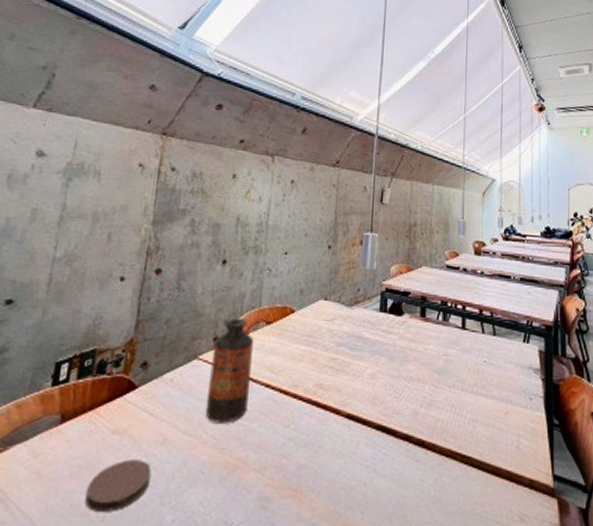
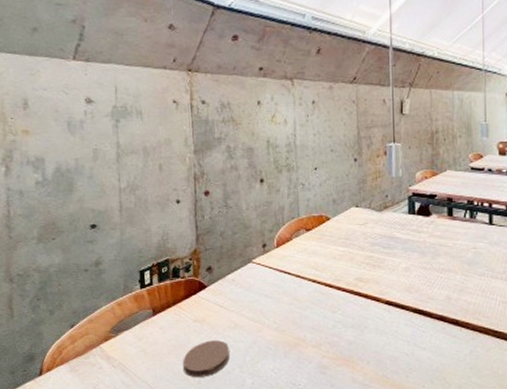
bottle: present [205,317,253,424] -> none [263,227,299,312]

